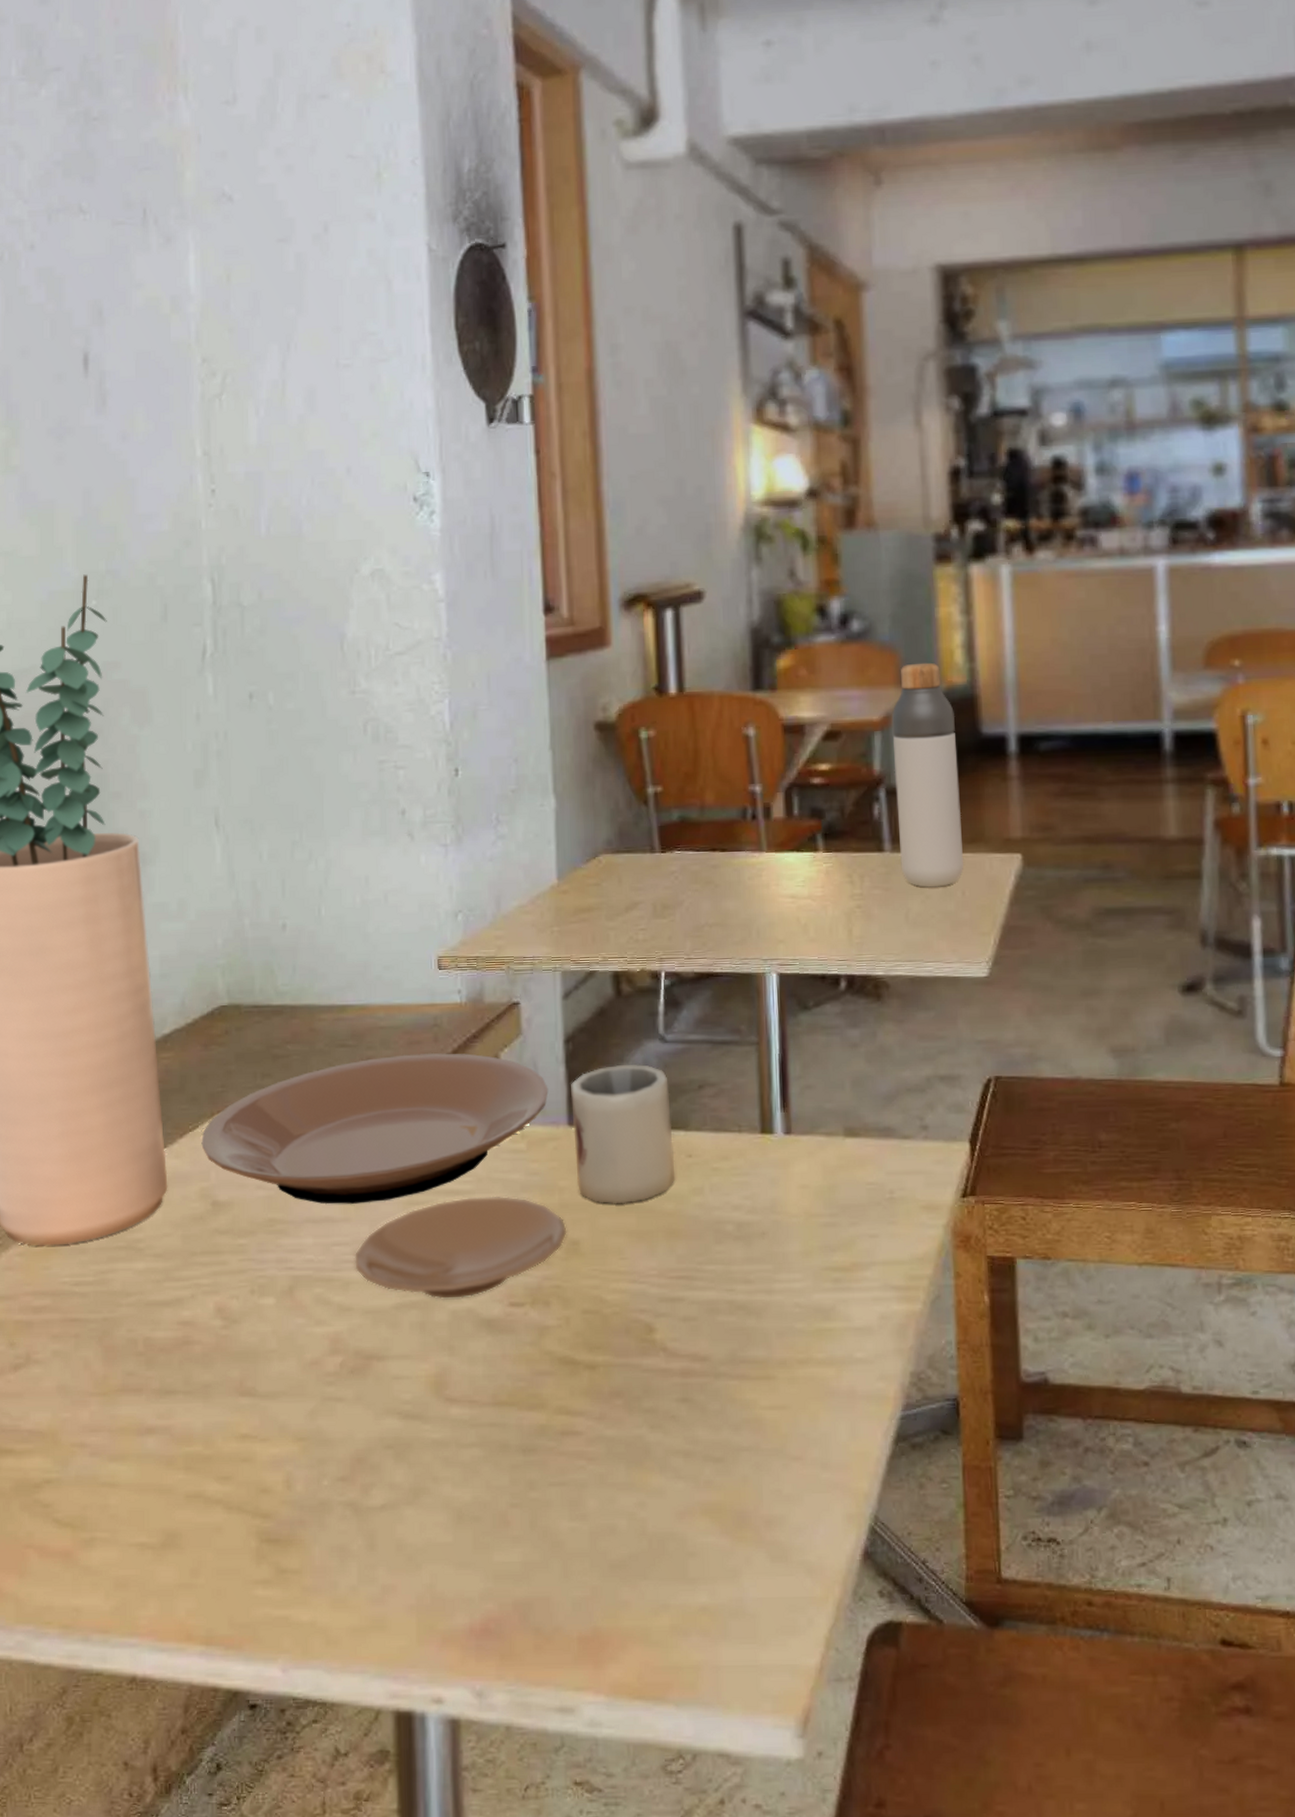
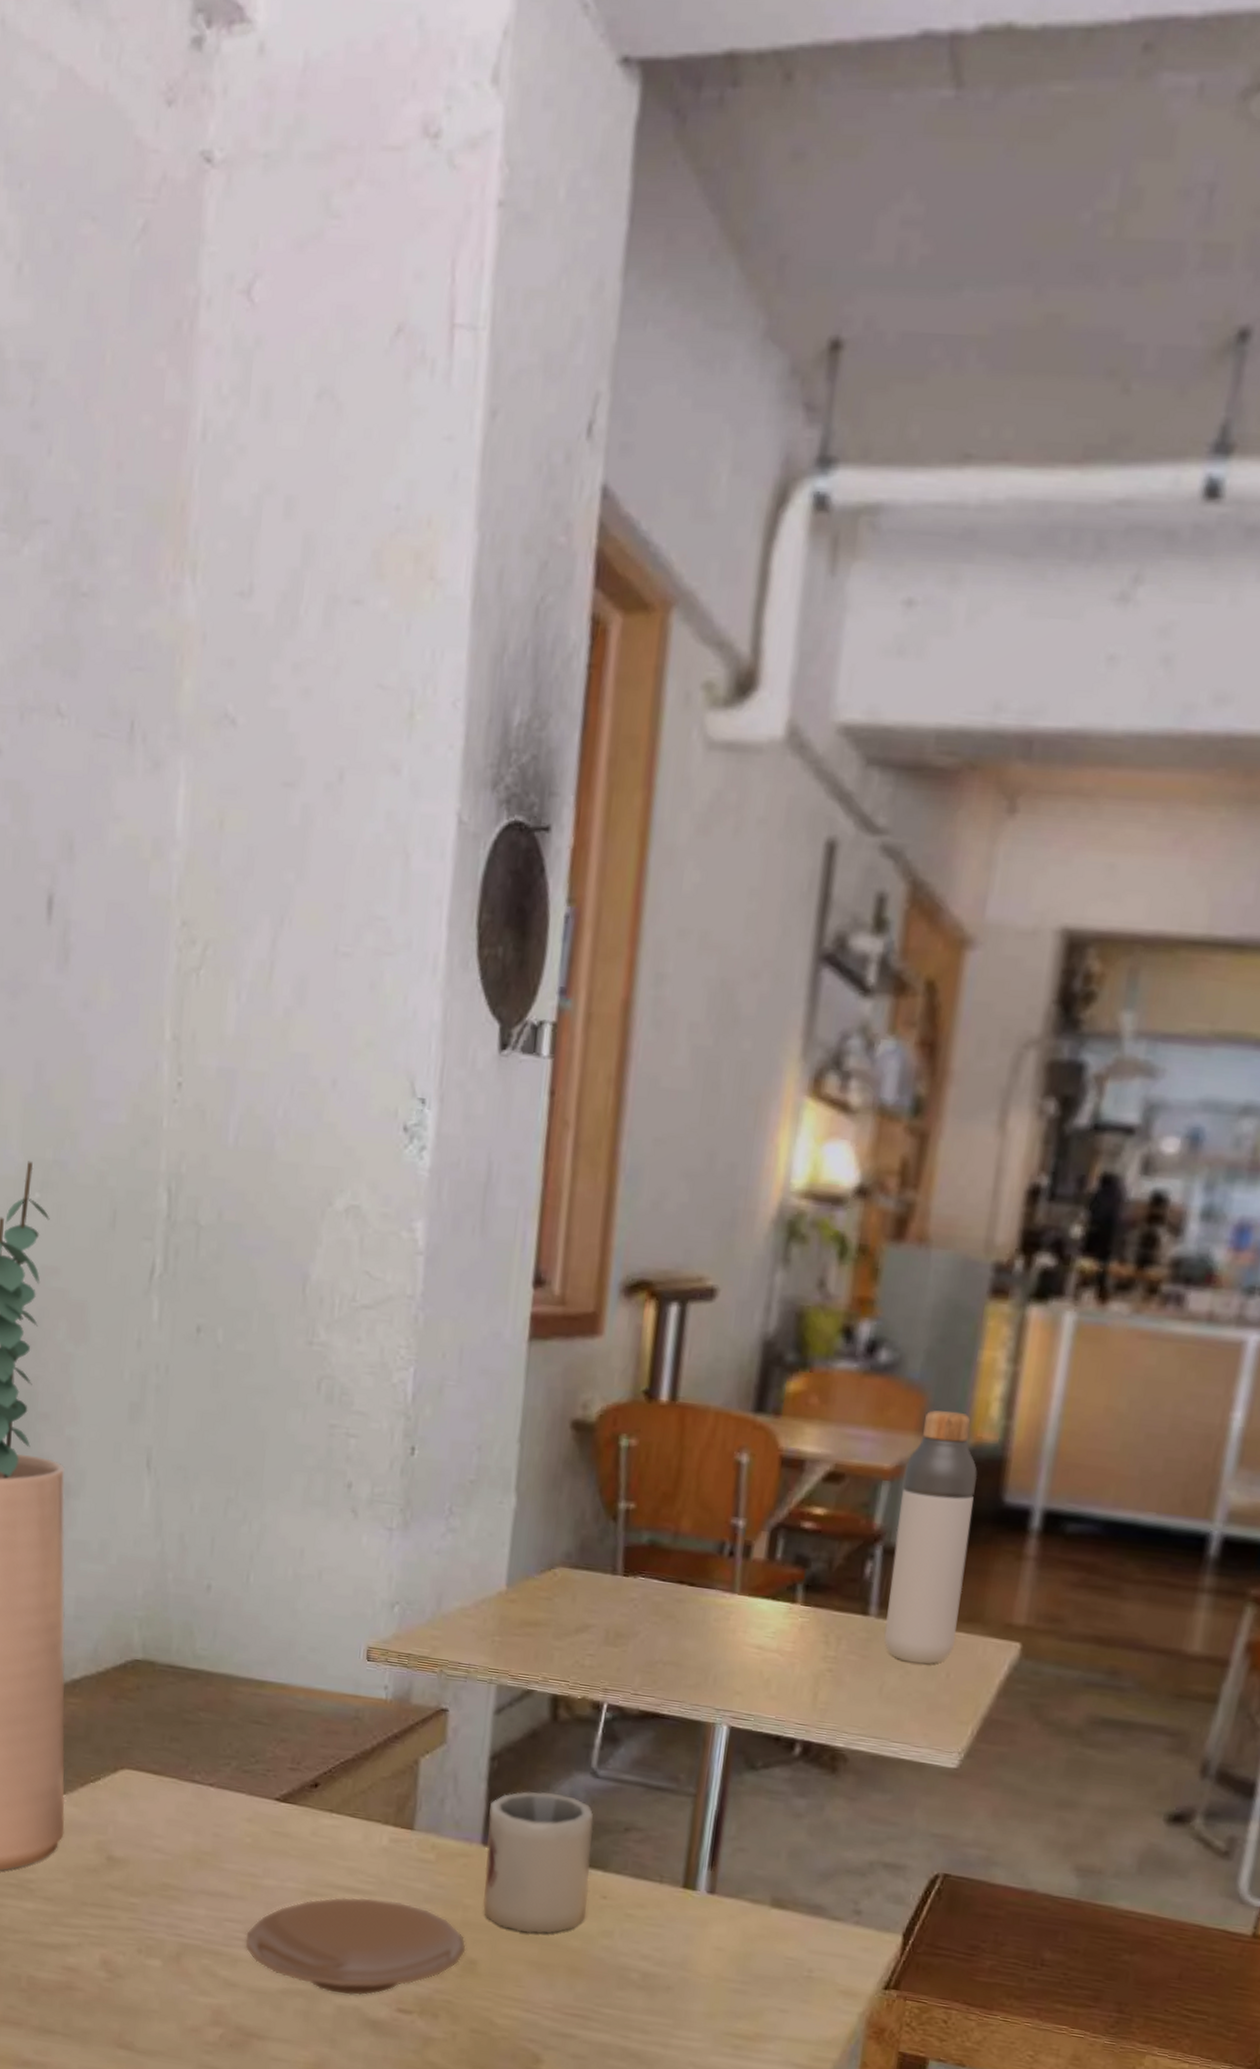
plate: present [201,1052,549,1204] -> none [101,1740,467,1887]

